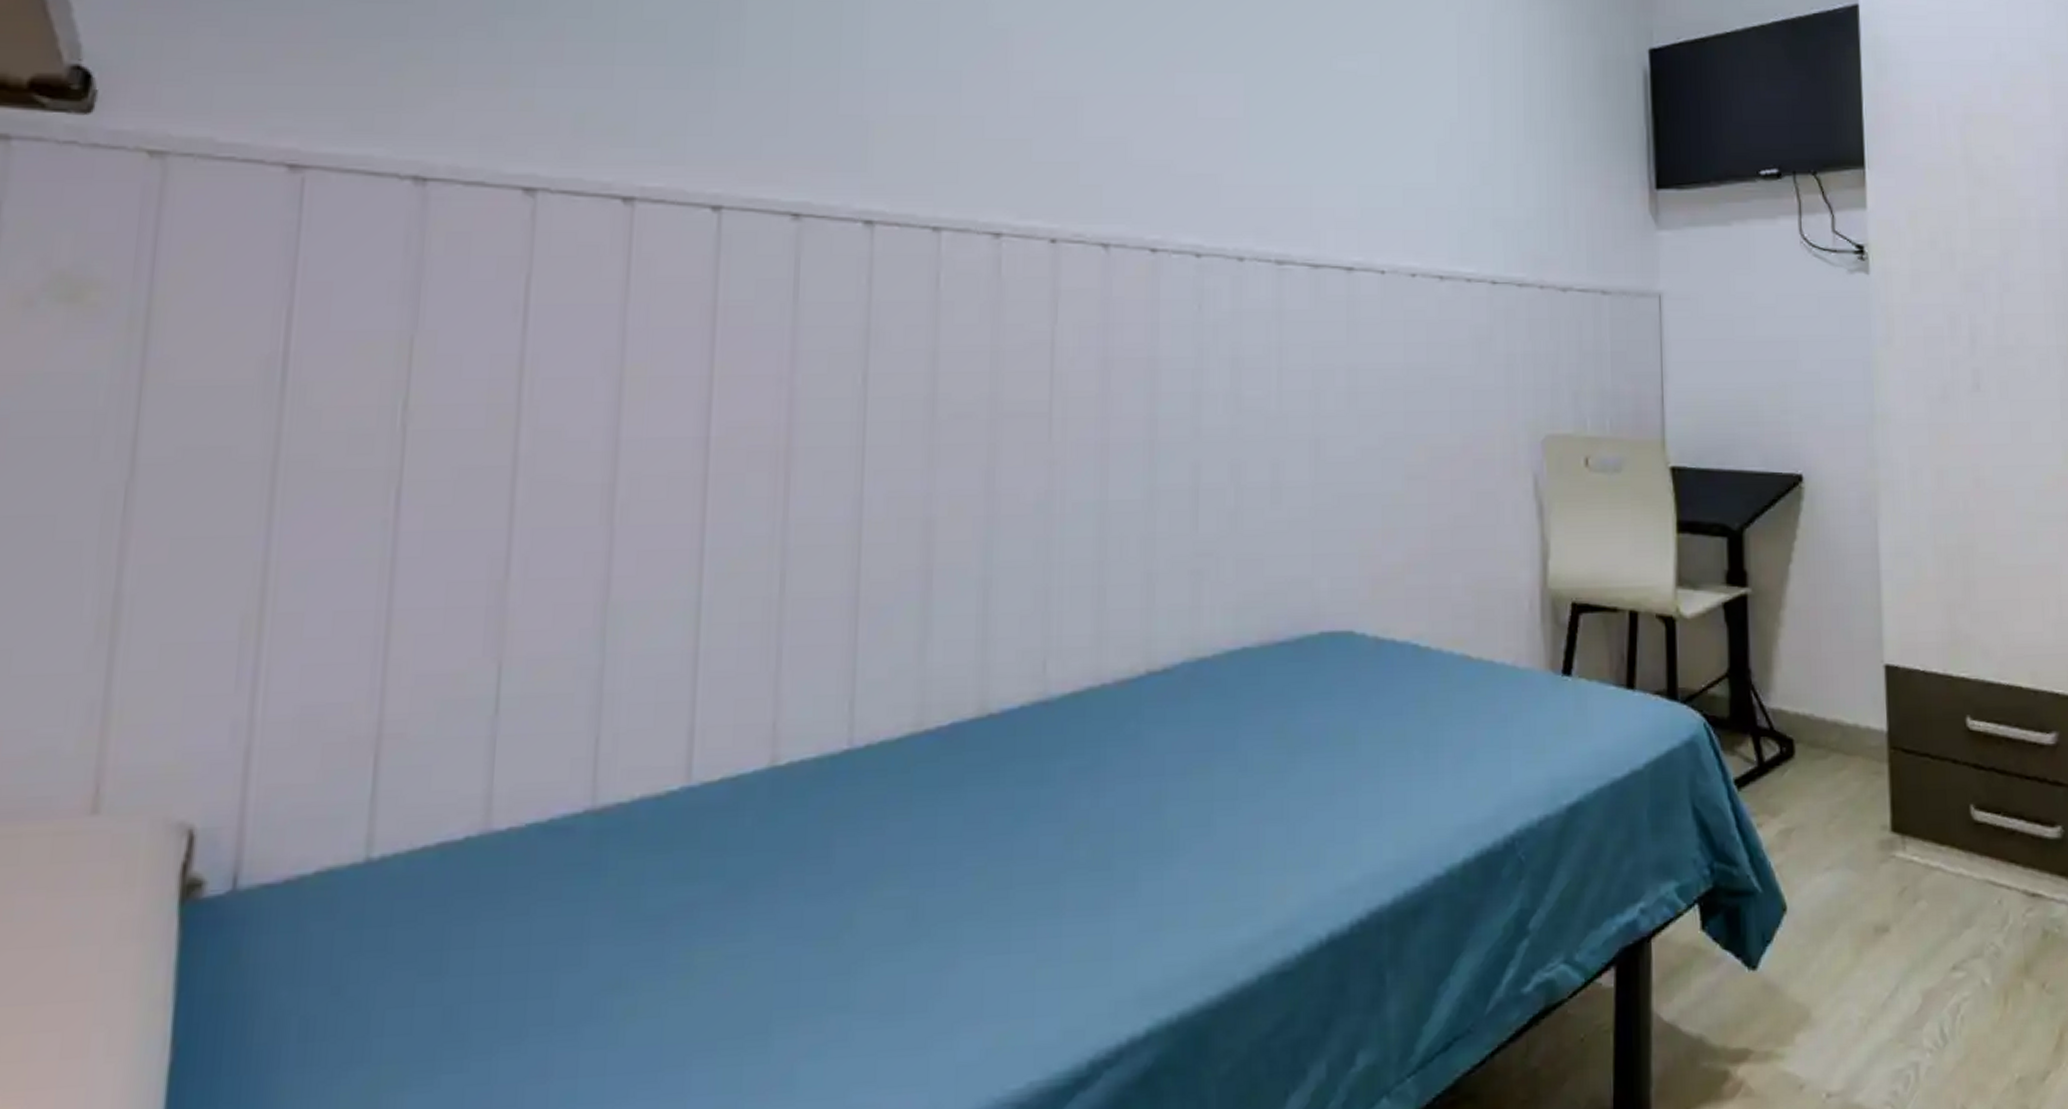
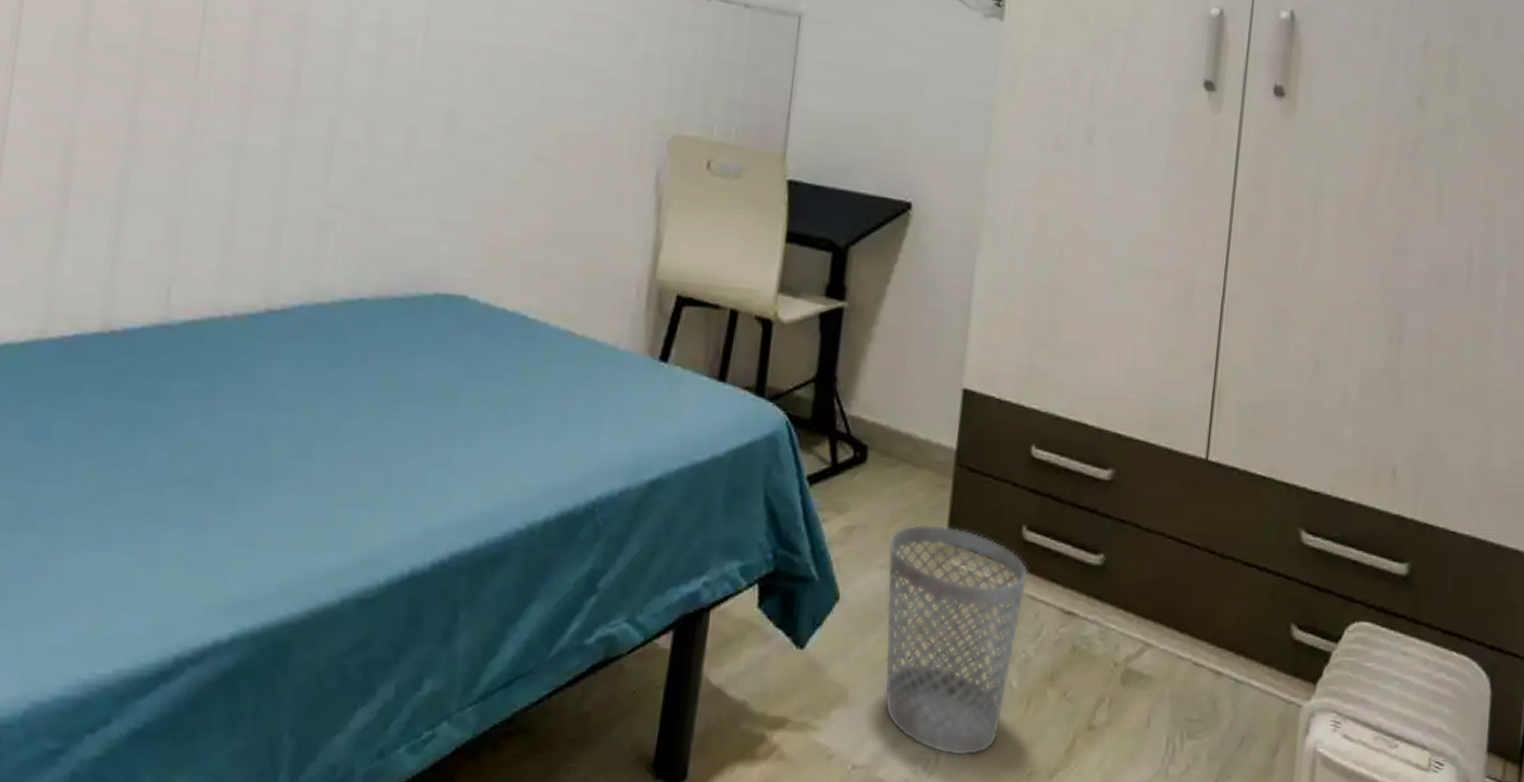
wastebasket: none [1830,815,1985,1069] -> present [884,523,1029,756]

